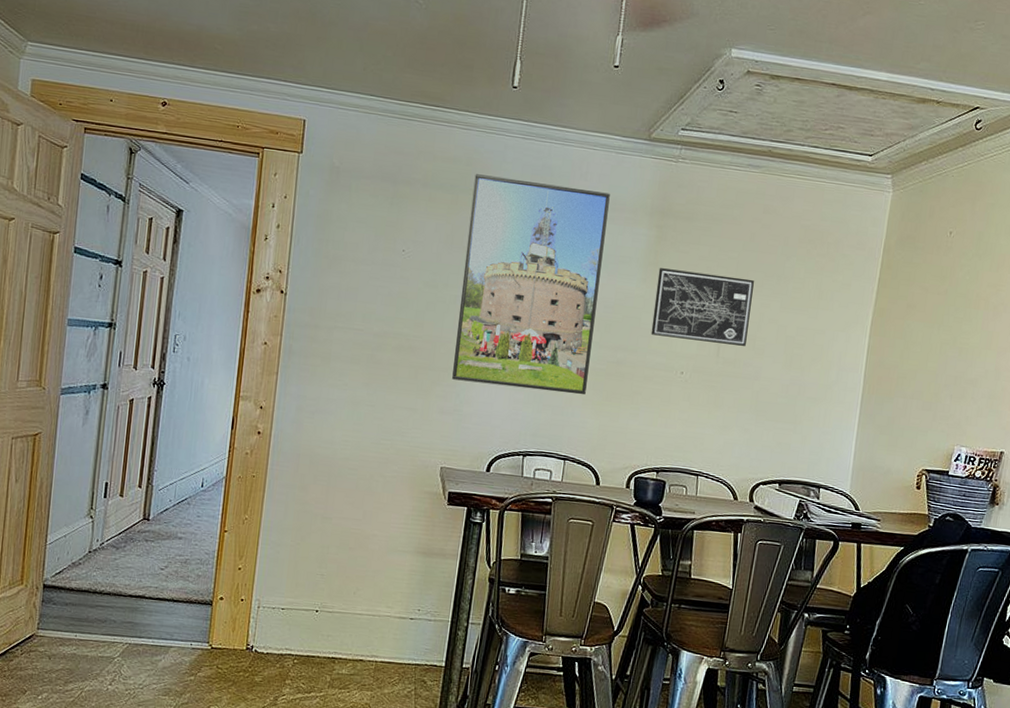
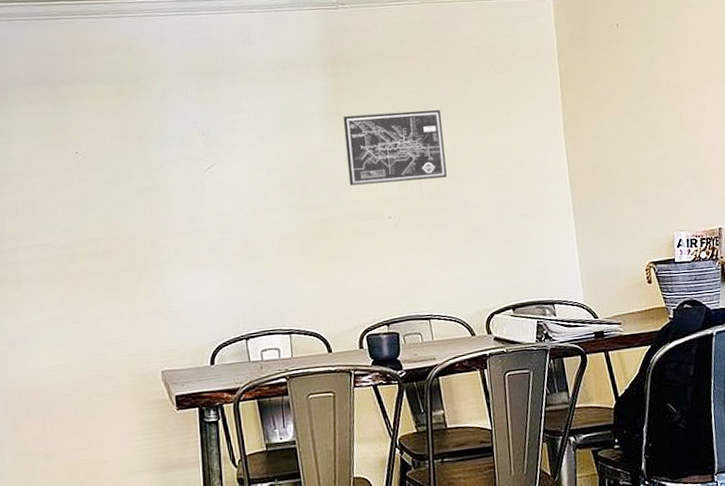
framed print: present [452,174,610,395] -> none [135,52,297,276]

